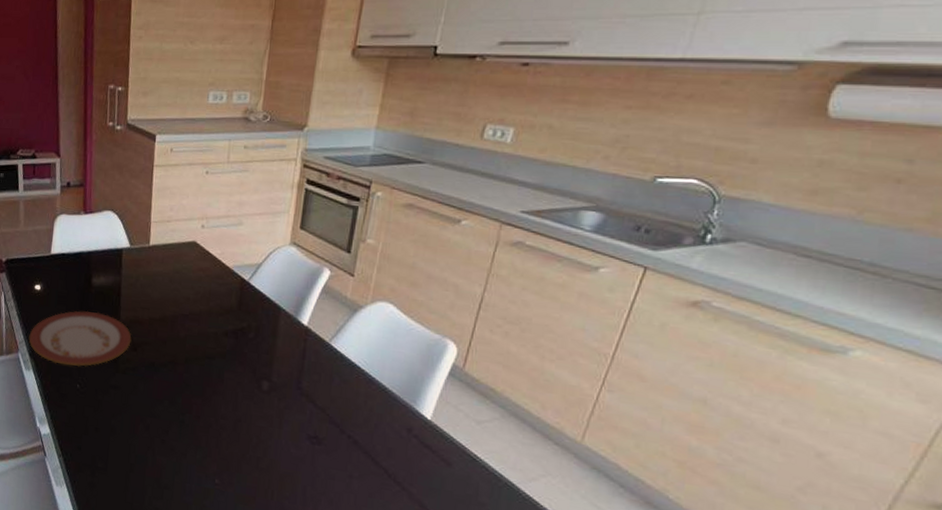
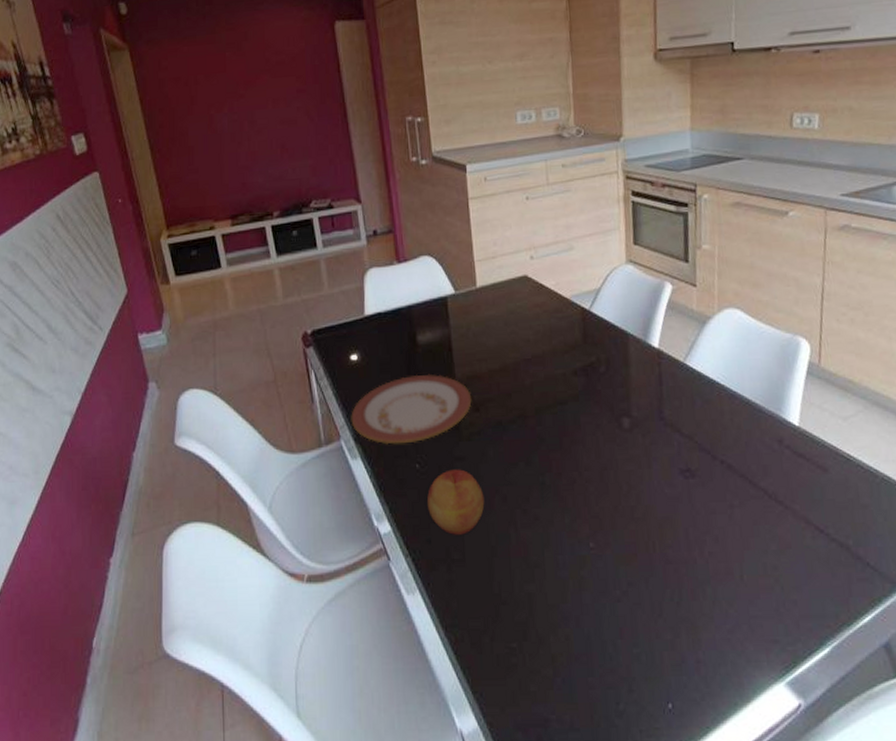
apple: none [82,394,131,449] -> present [427,469,485,535]

